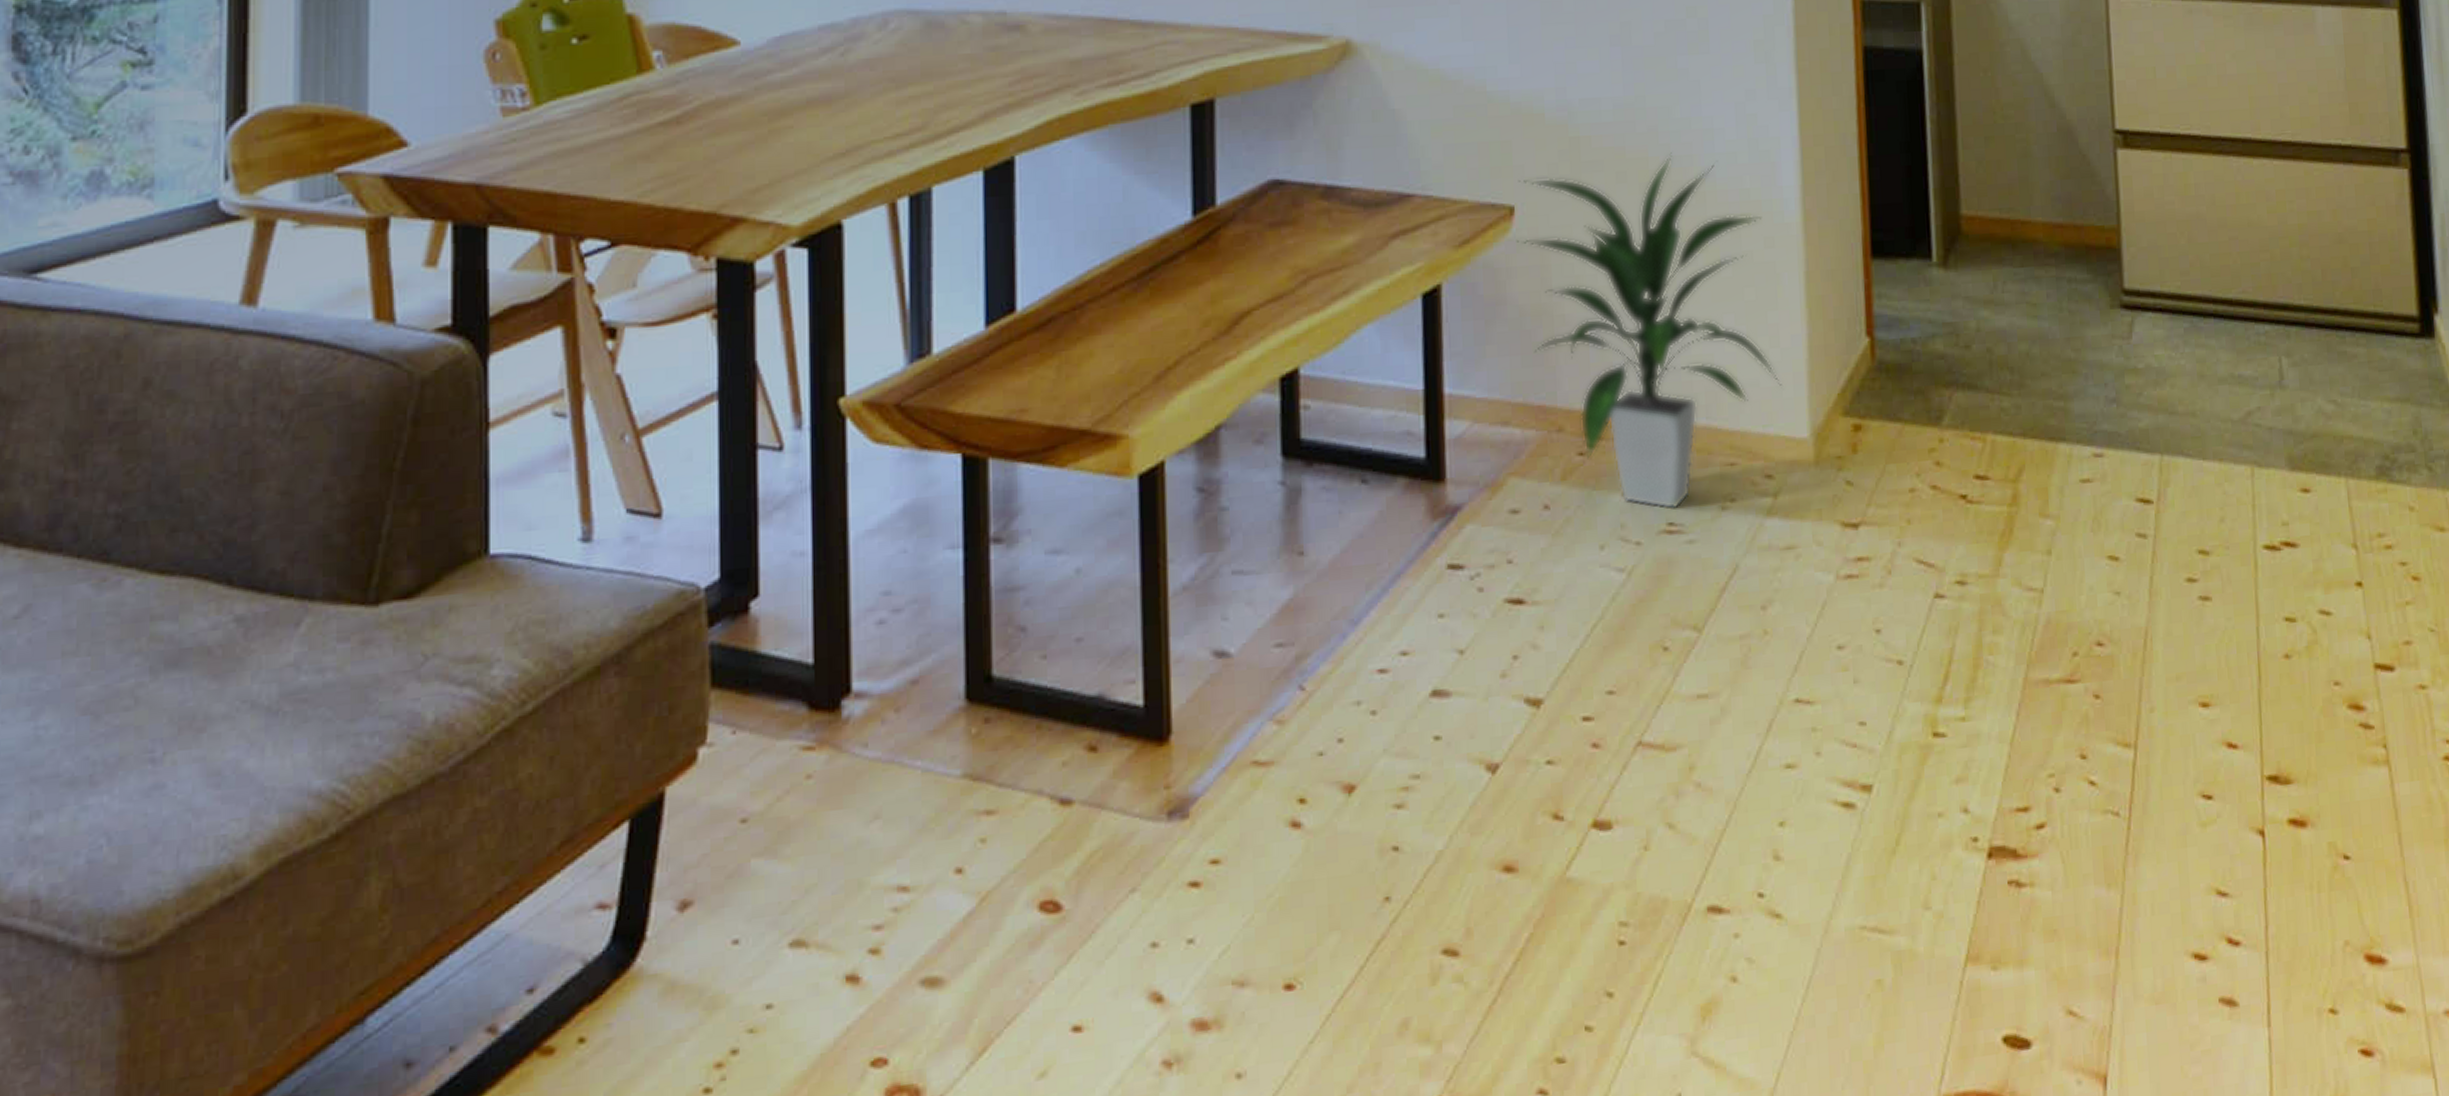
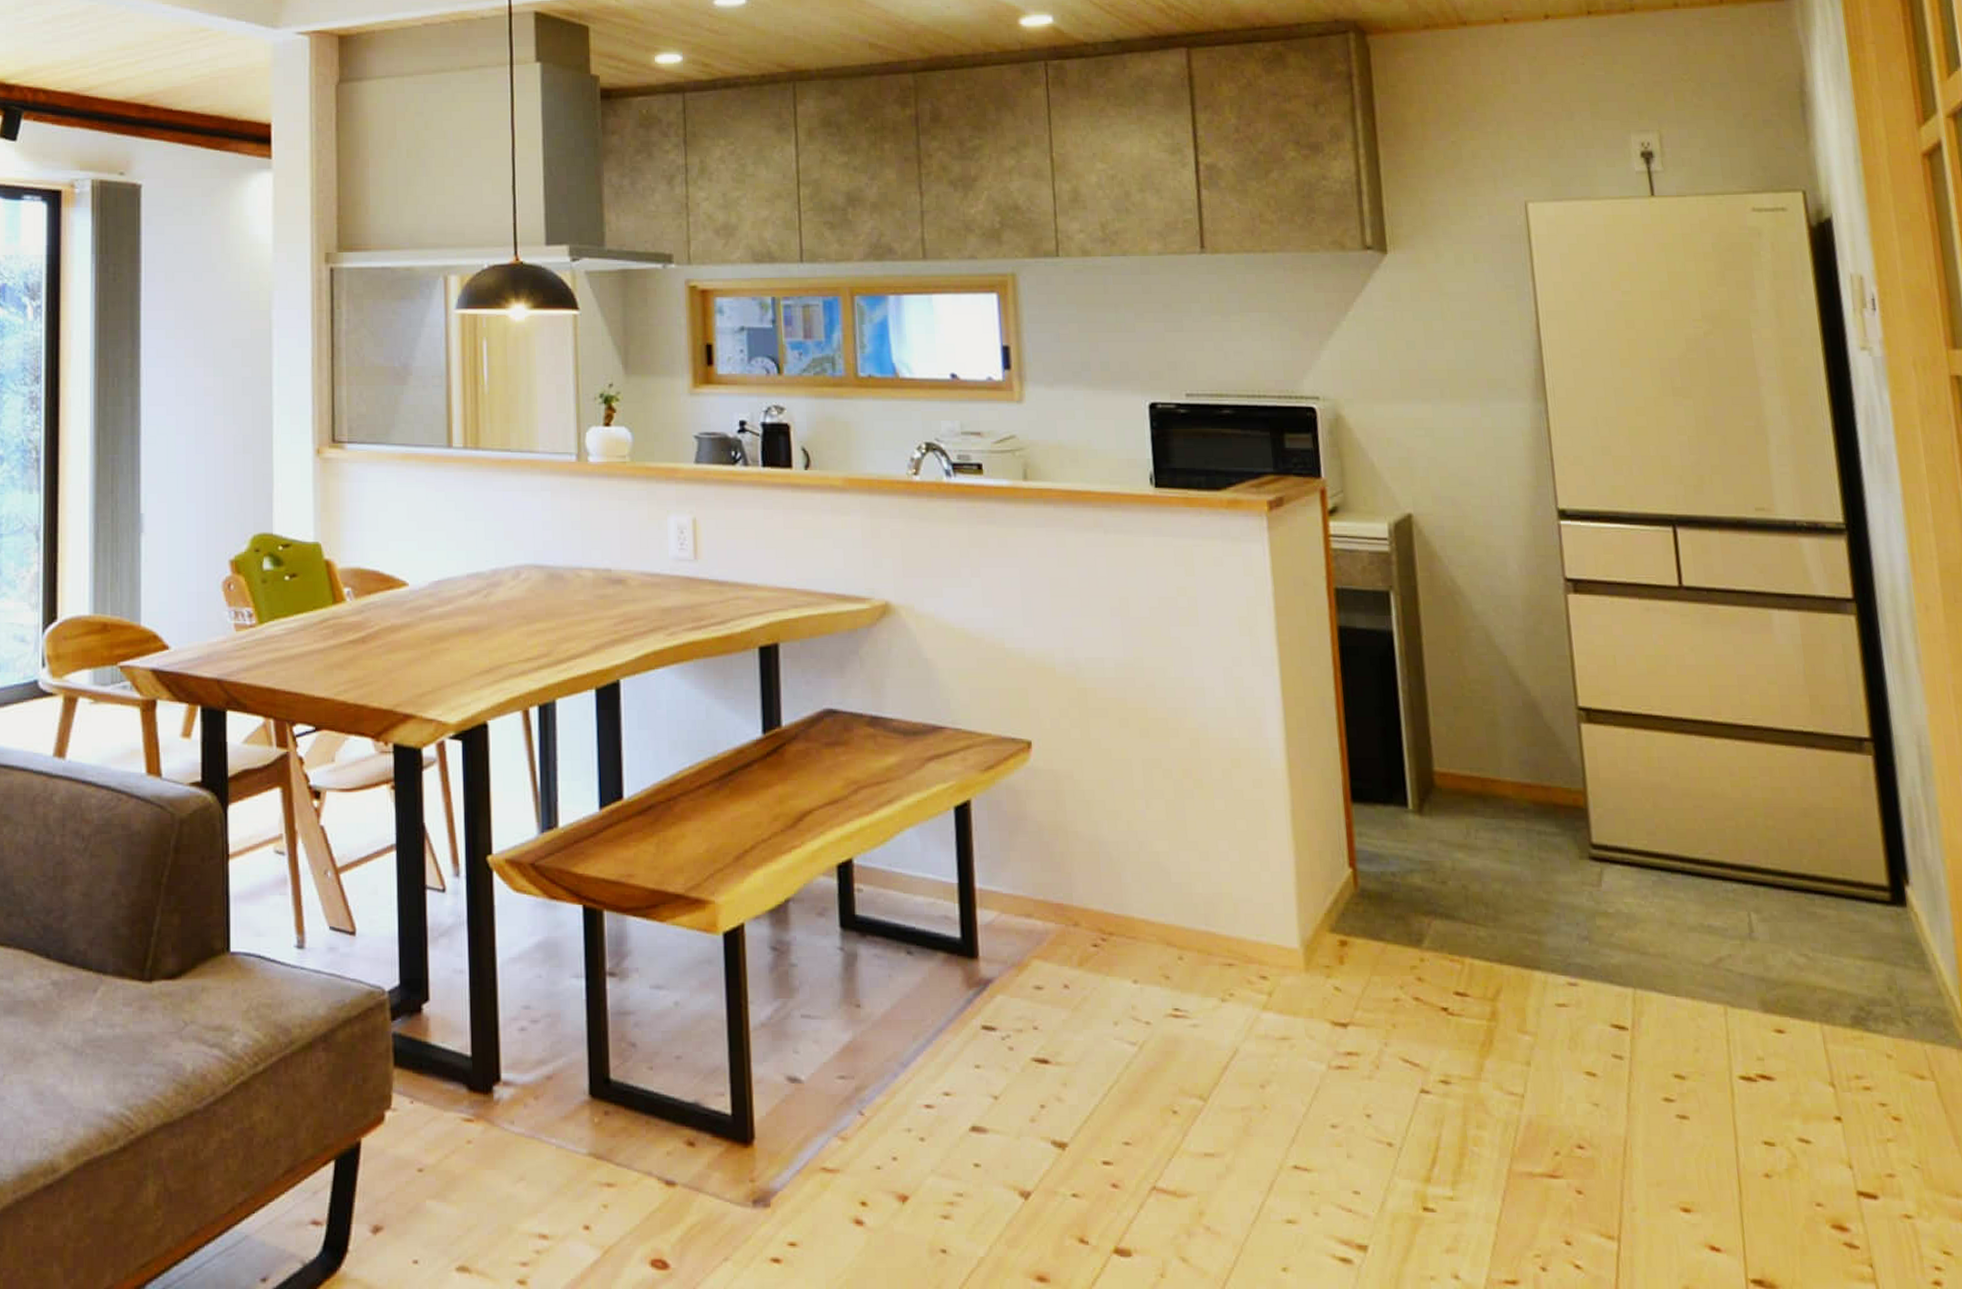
indoor plant: present [1516,152,1782,510] -> none [1034,705,1273,998]

